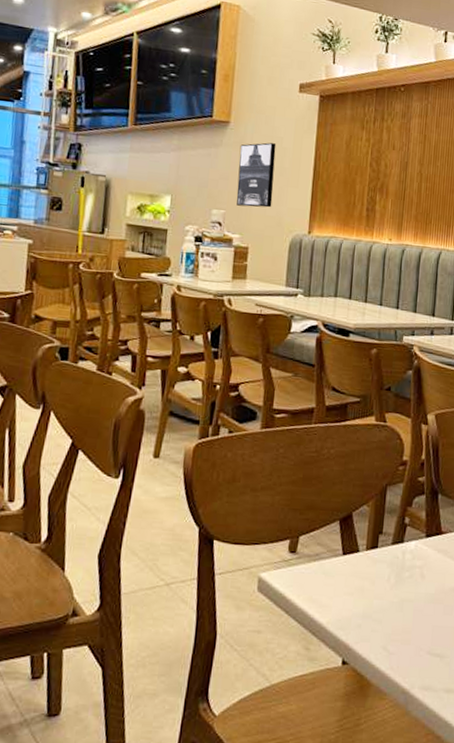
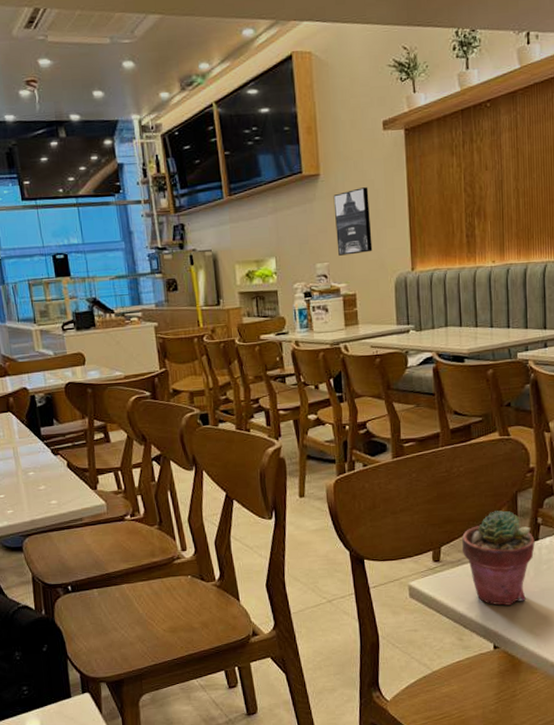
potted succulent: none [321,503,400,614] -> present [461,510,535,606]

